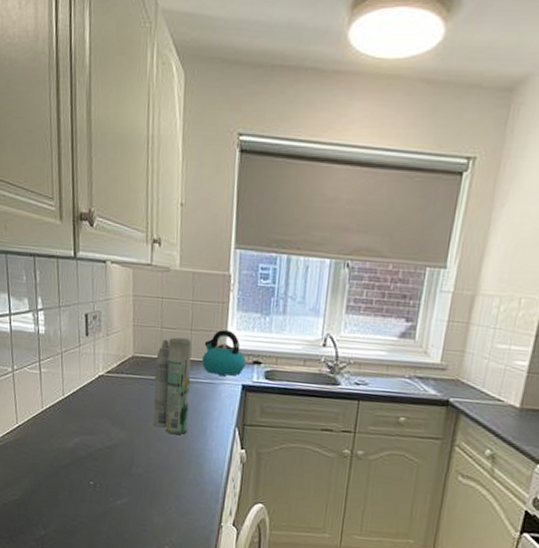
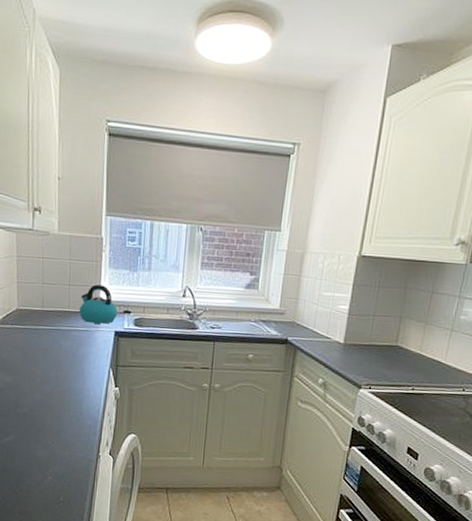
aerosol can: present [153,337,192,435] -> none [36,292,70,377]

